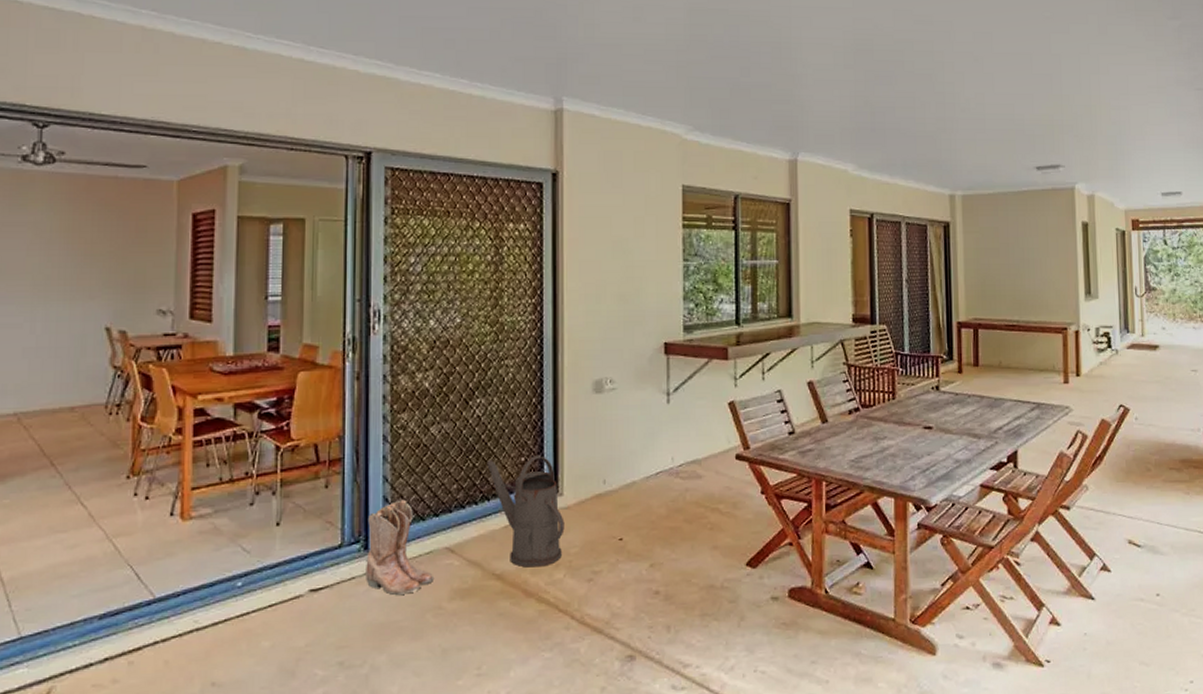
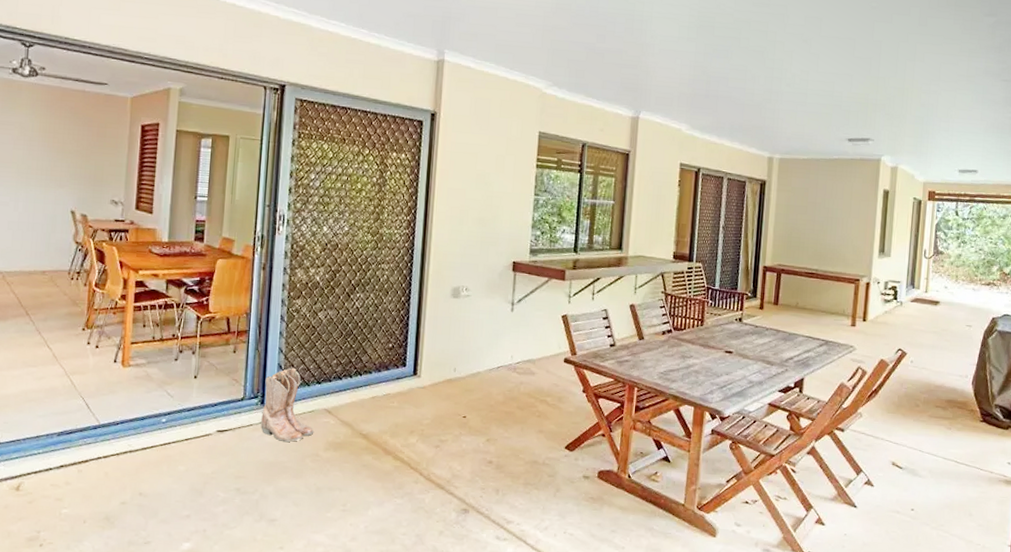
watering can: present [487,455,565,568] -> none [361,343,420,432]

